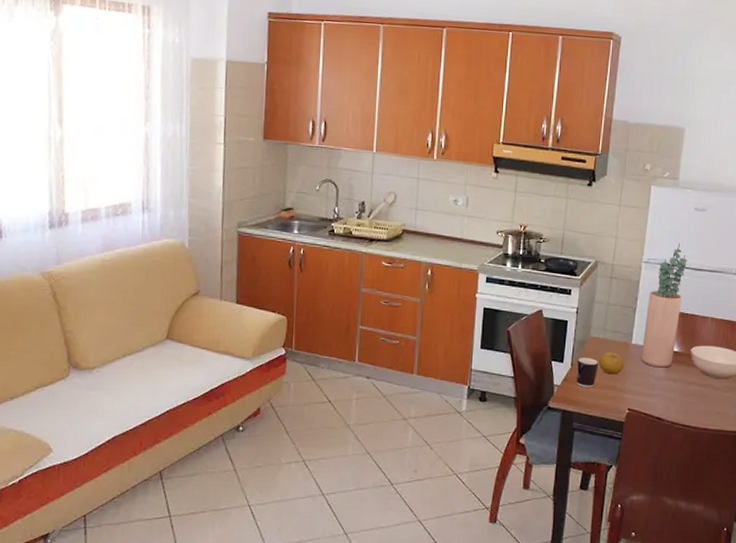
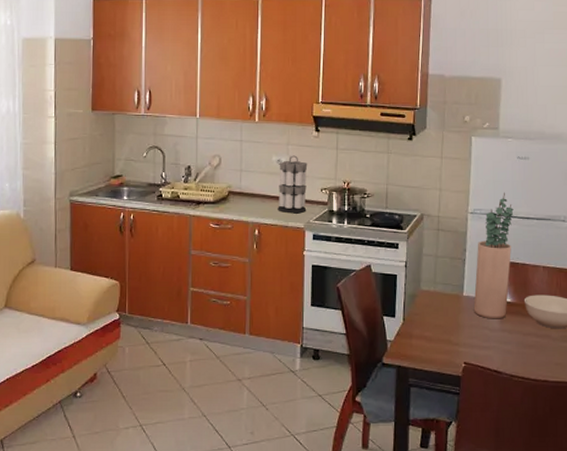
spice rack: none [452,196,485,256] -> present [278,155,308,214]
mug: present [576,357,599,388] -> none [408,311,432,342]
fruit: present [598,351,624,375] -> none [430,304,457,328]

